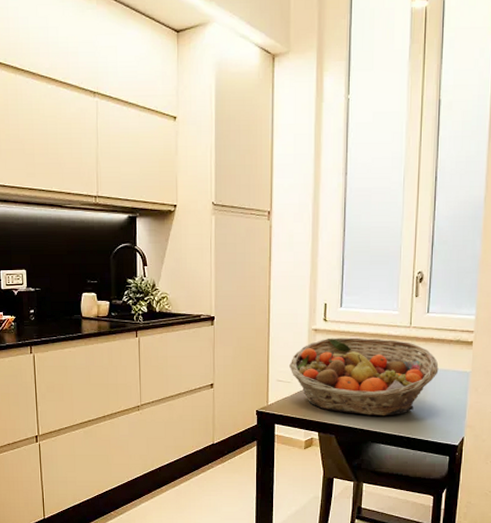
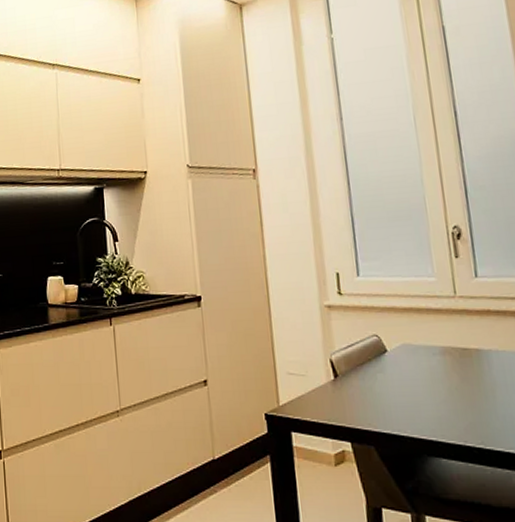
fruit basket: present [289,337,439,416] -> none [301,313,507,419]

